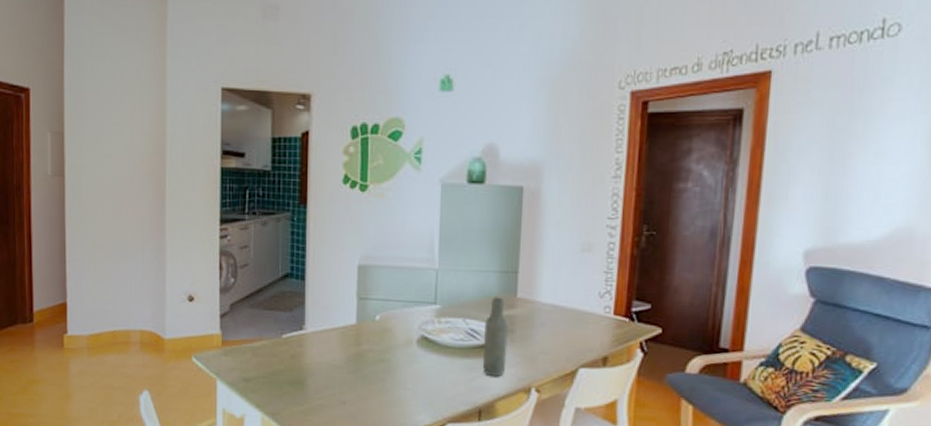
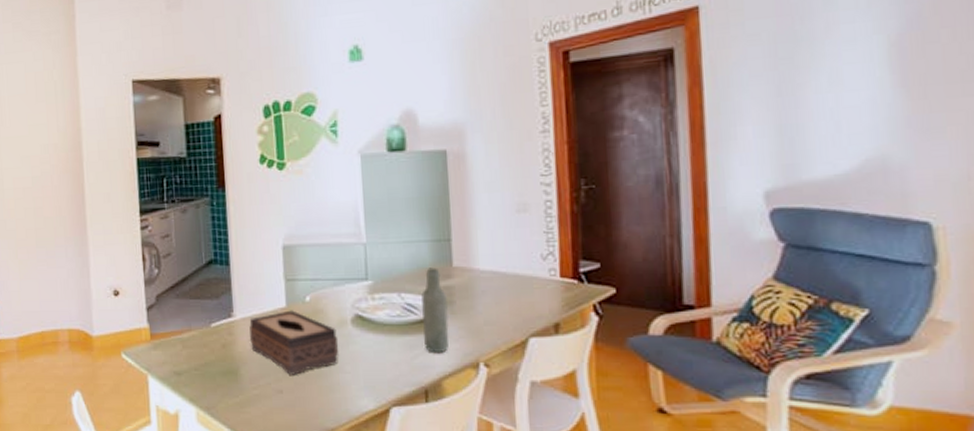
tissue box: none [319,327,403,389] -> present [249,310,339,375]

